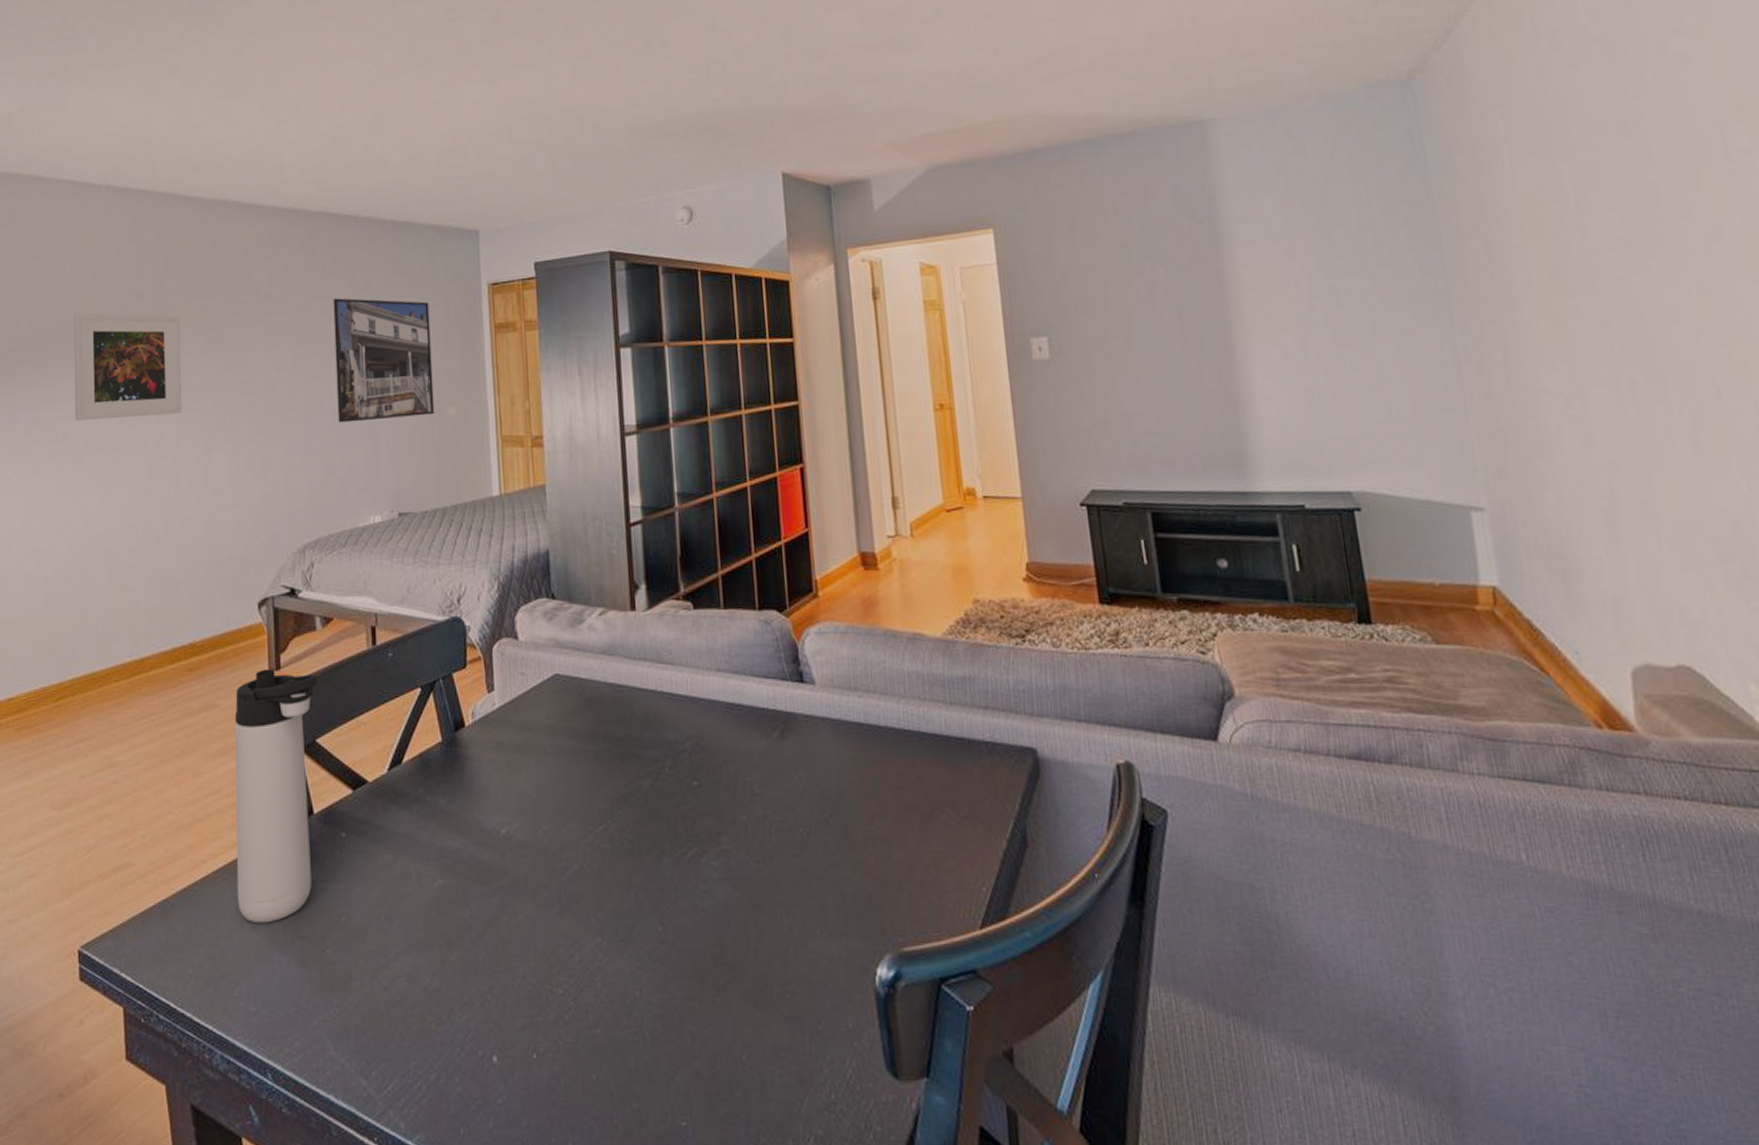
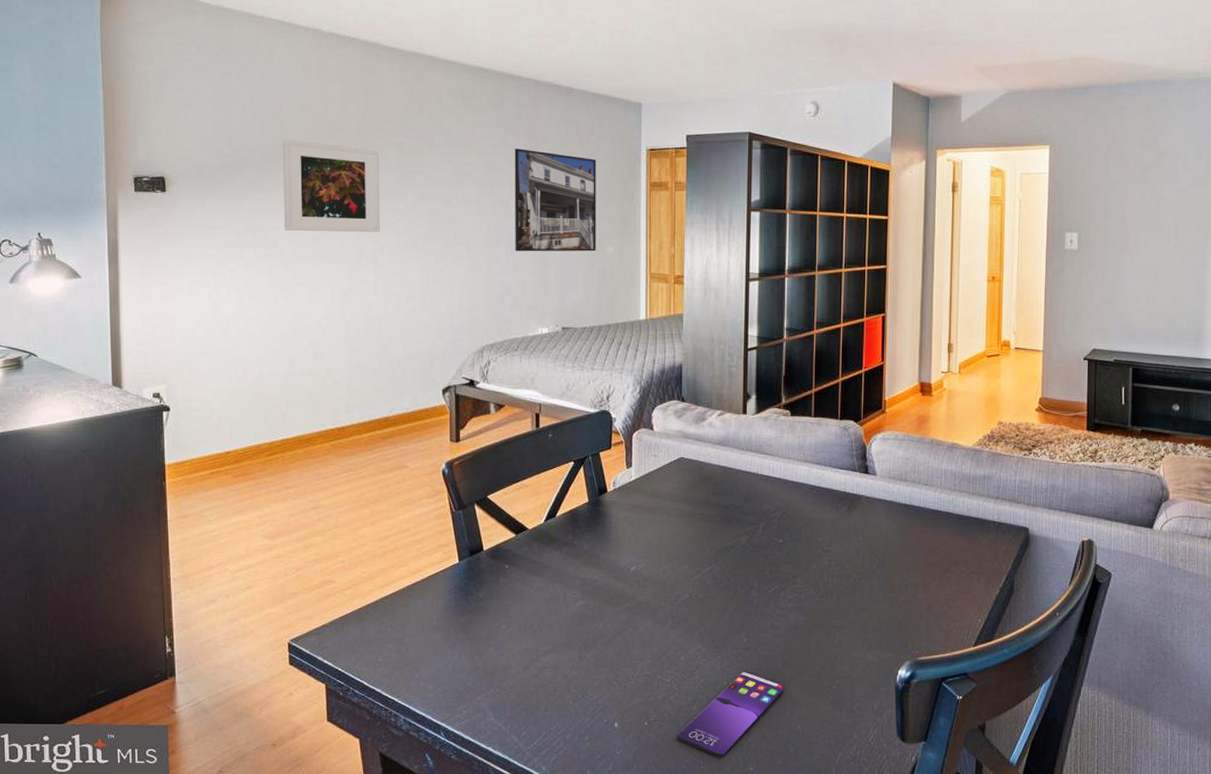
thermos bottle: present [234,668,318,924] -> none [419,440,490,628]
smartphone: none [576,975,719,1106] -> present [676,671,784,757]

